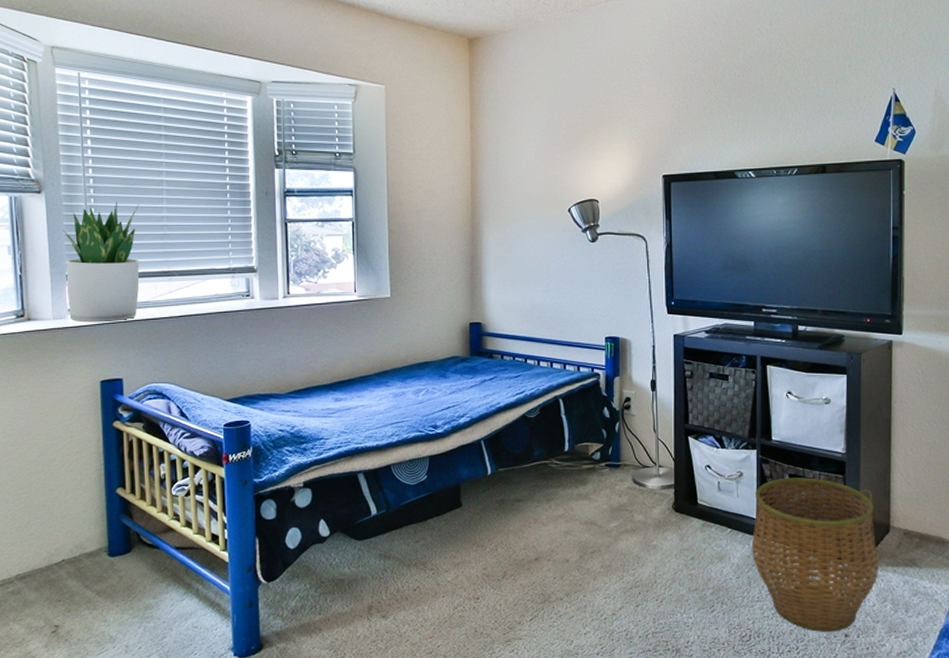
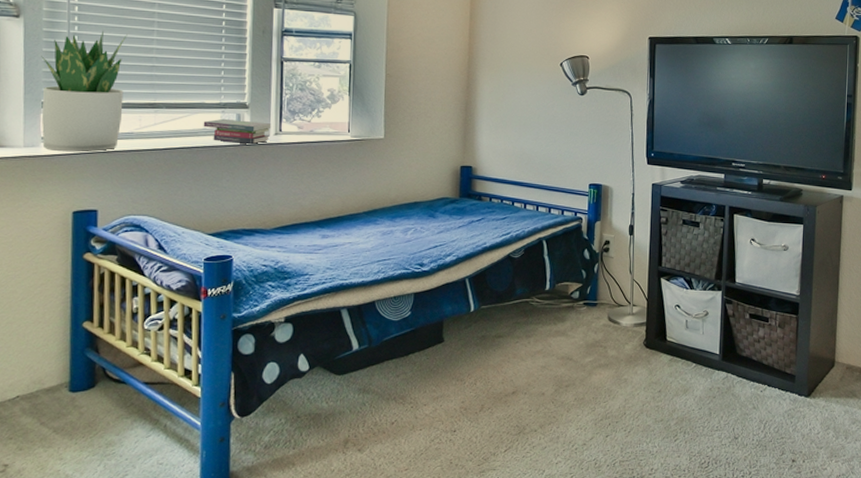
books: none [214,283,280,309] -> present [203,118,272,145]
basket: present [751,477,879,632] -> none [713,317,824,458]

